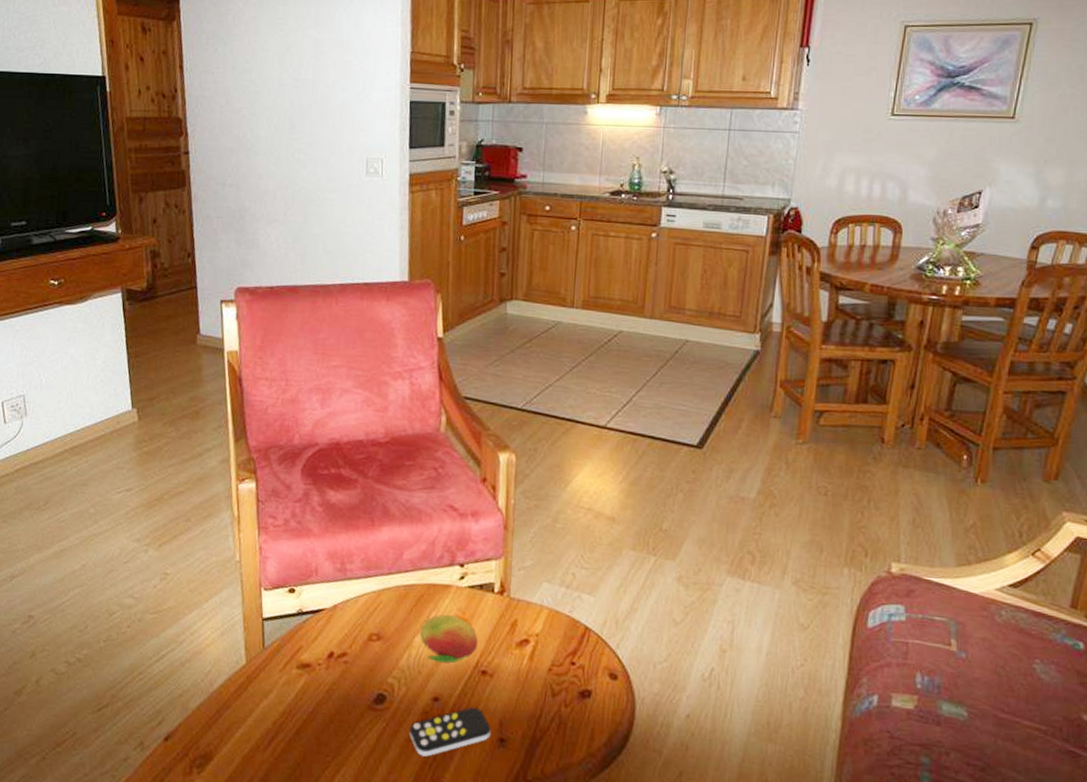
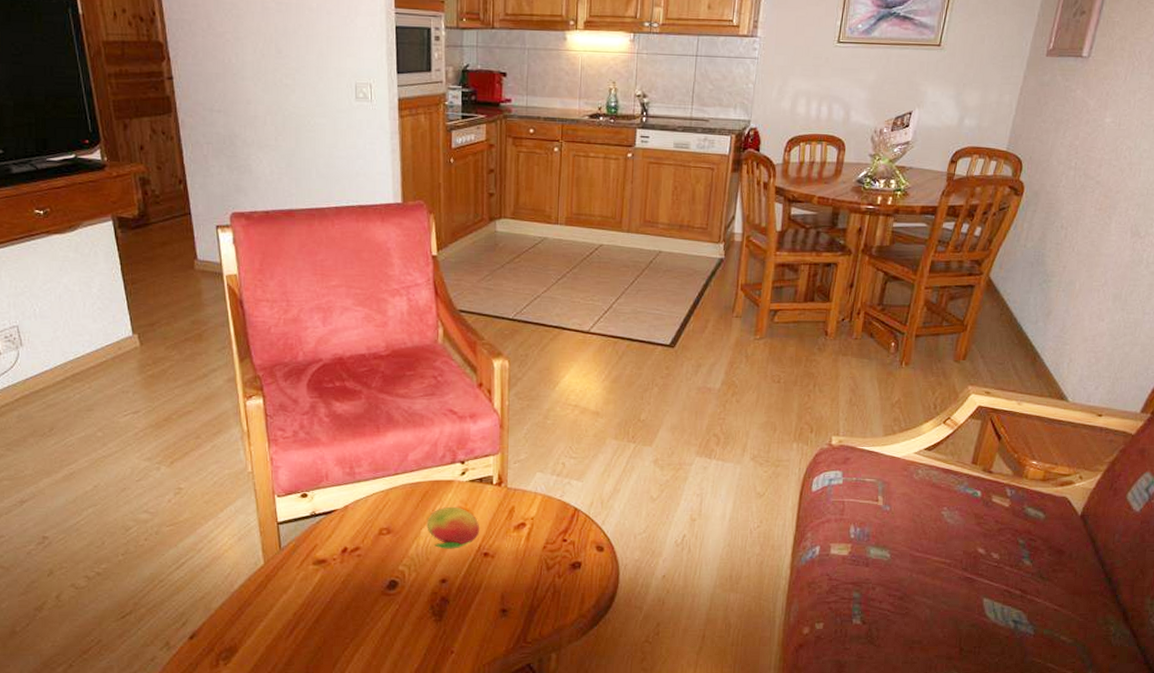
remote control: present [409,707,491,757] -> none [420,585,494,631]

